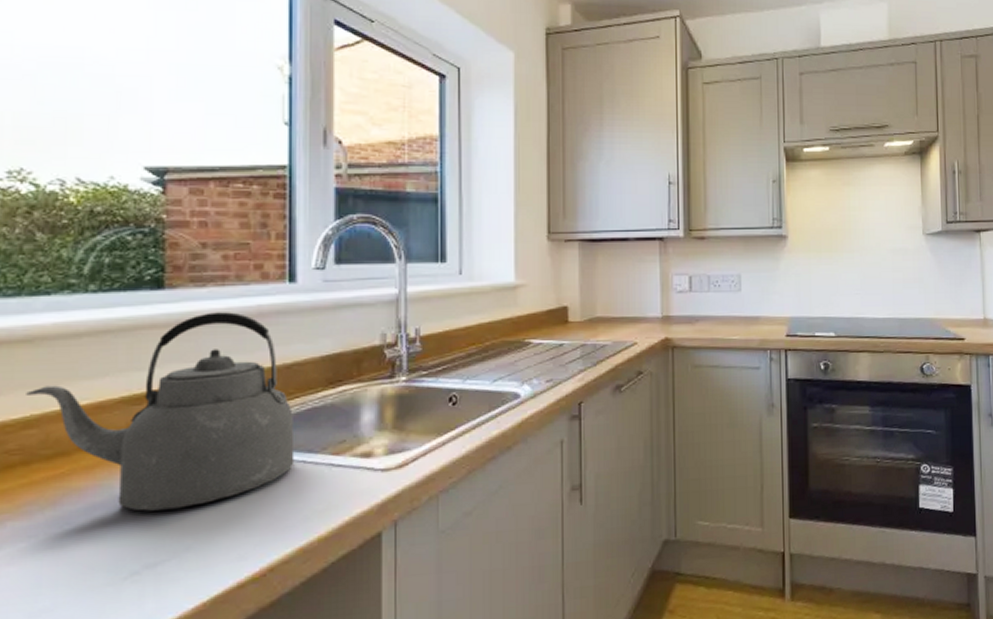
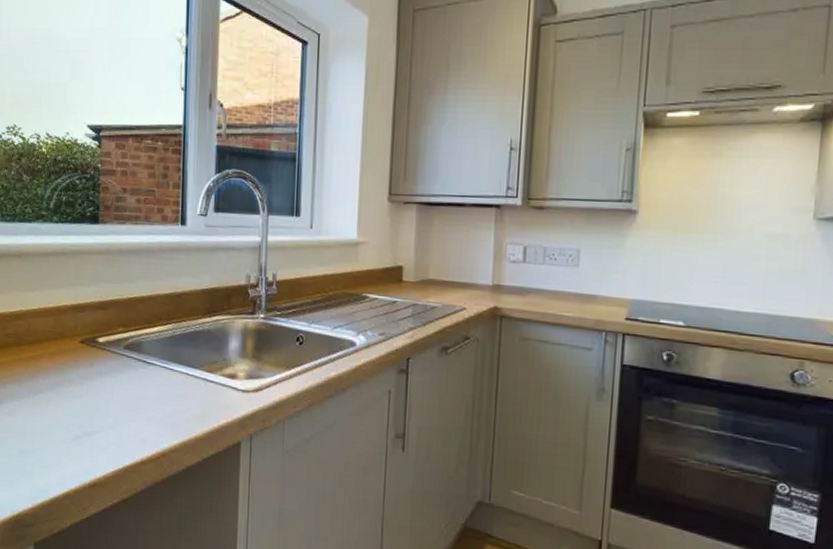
kettle: present [26,312,295,512] -> none [18,245,181,396]

